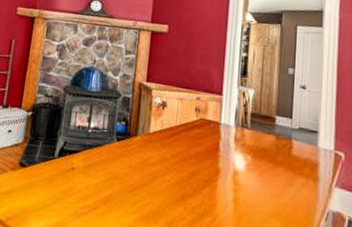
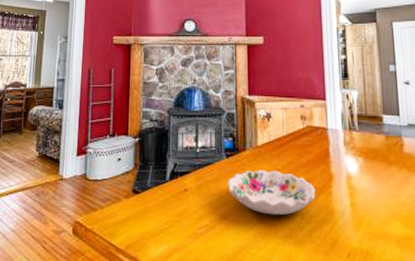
decorative bowl: none [114,156,202,204] -> present [227,170,316,216]

